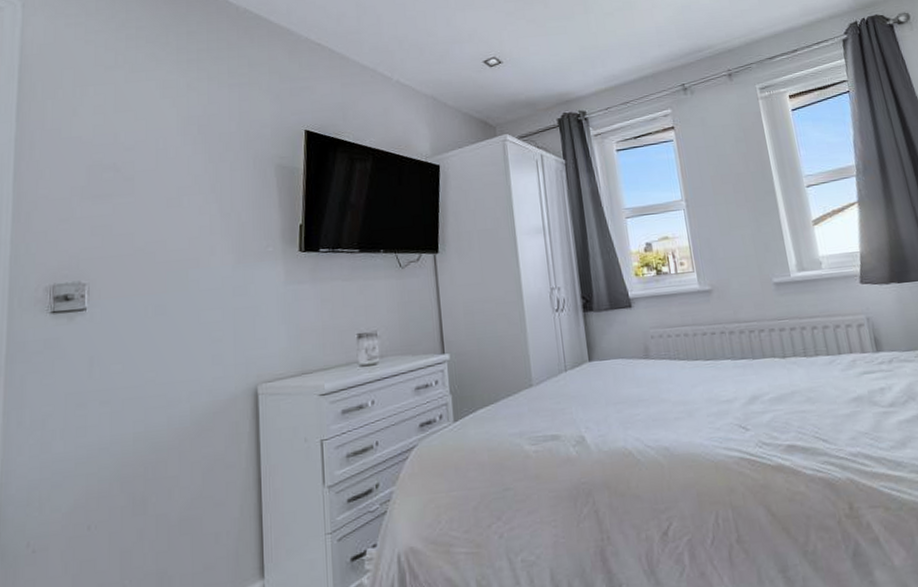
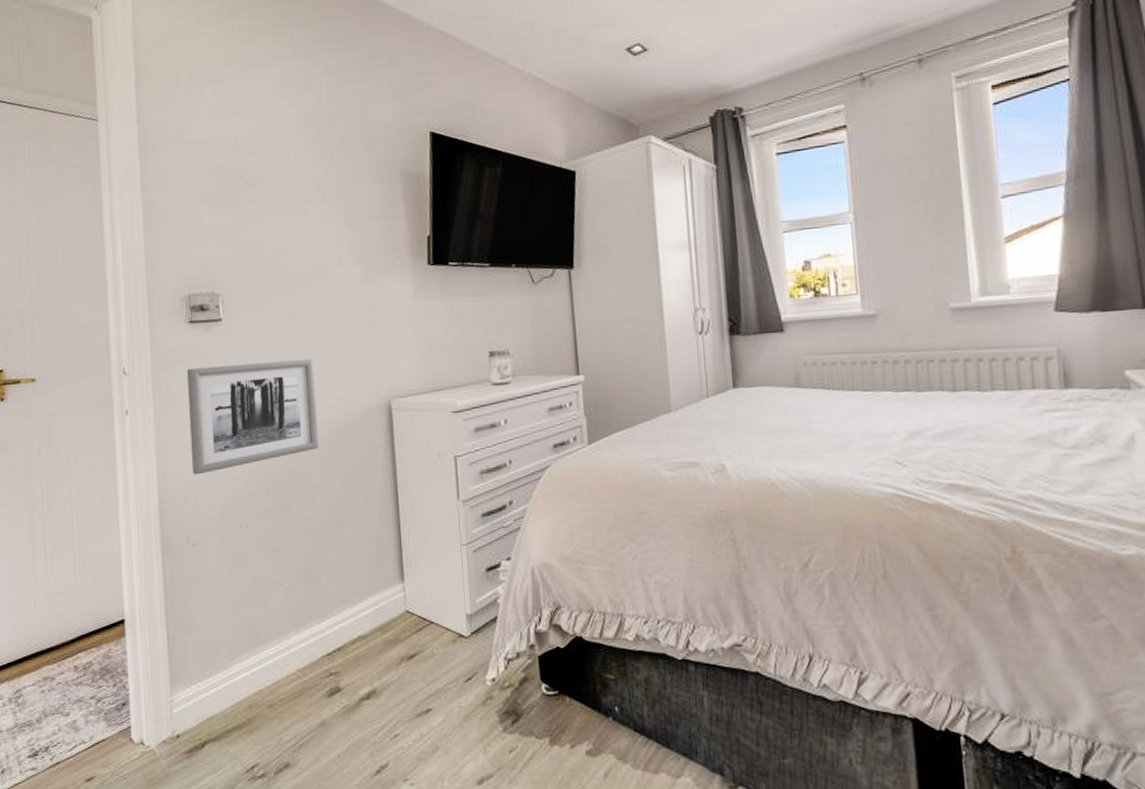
wall art: none [39,346,180,474] -> present [187,358,319,475]

